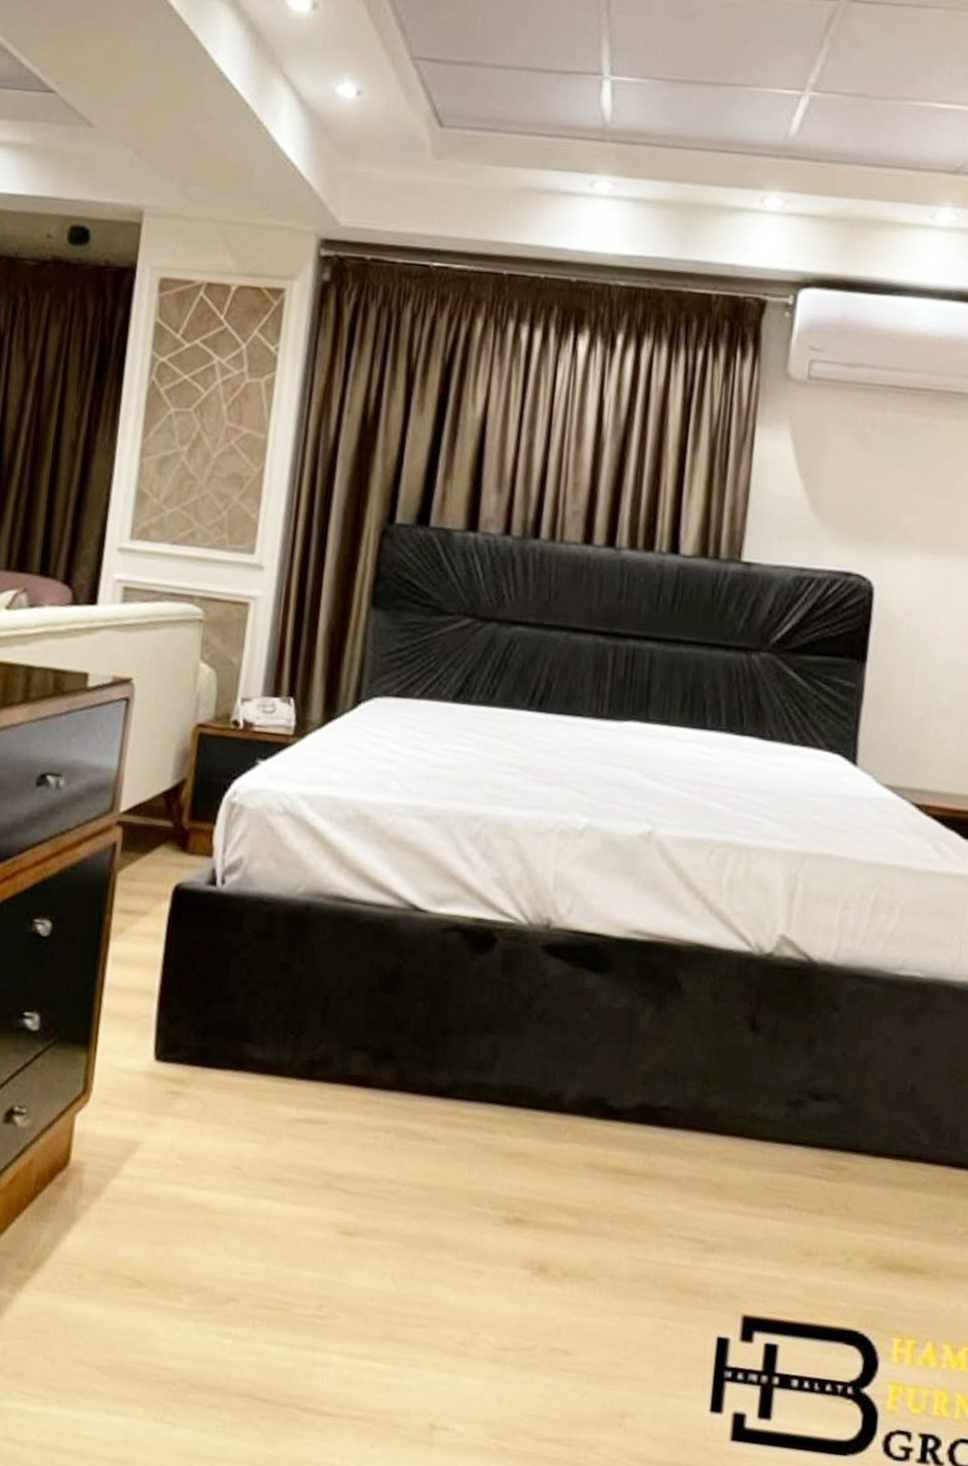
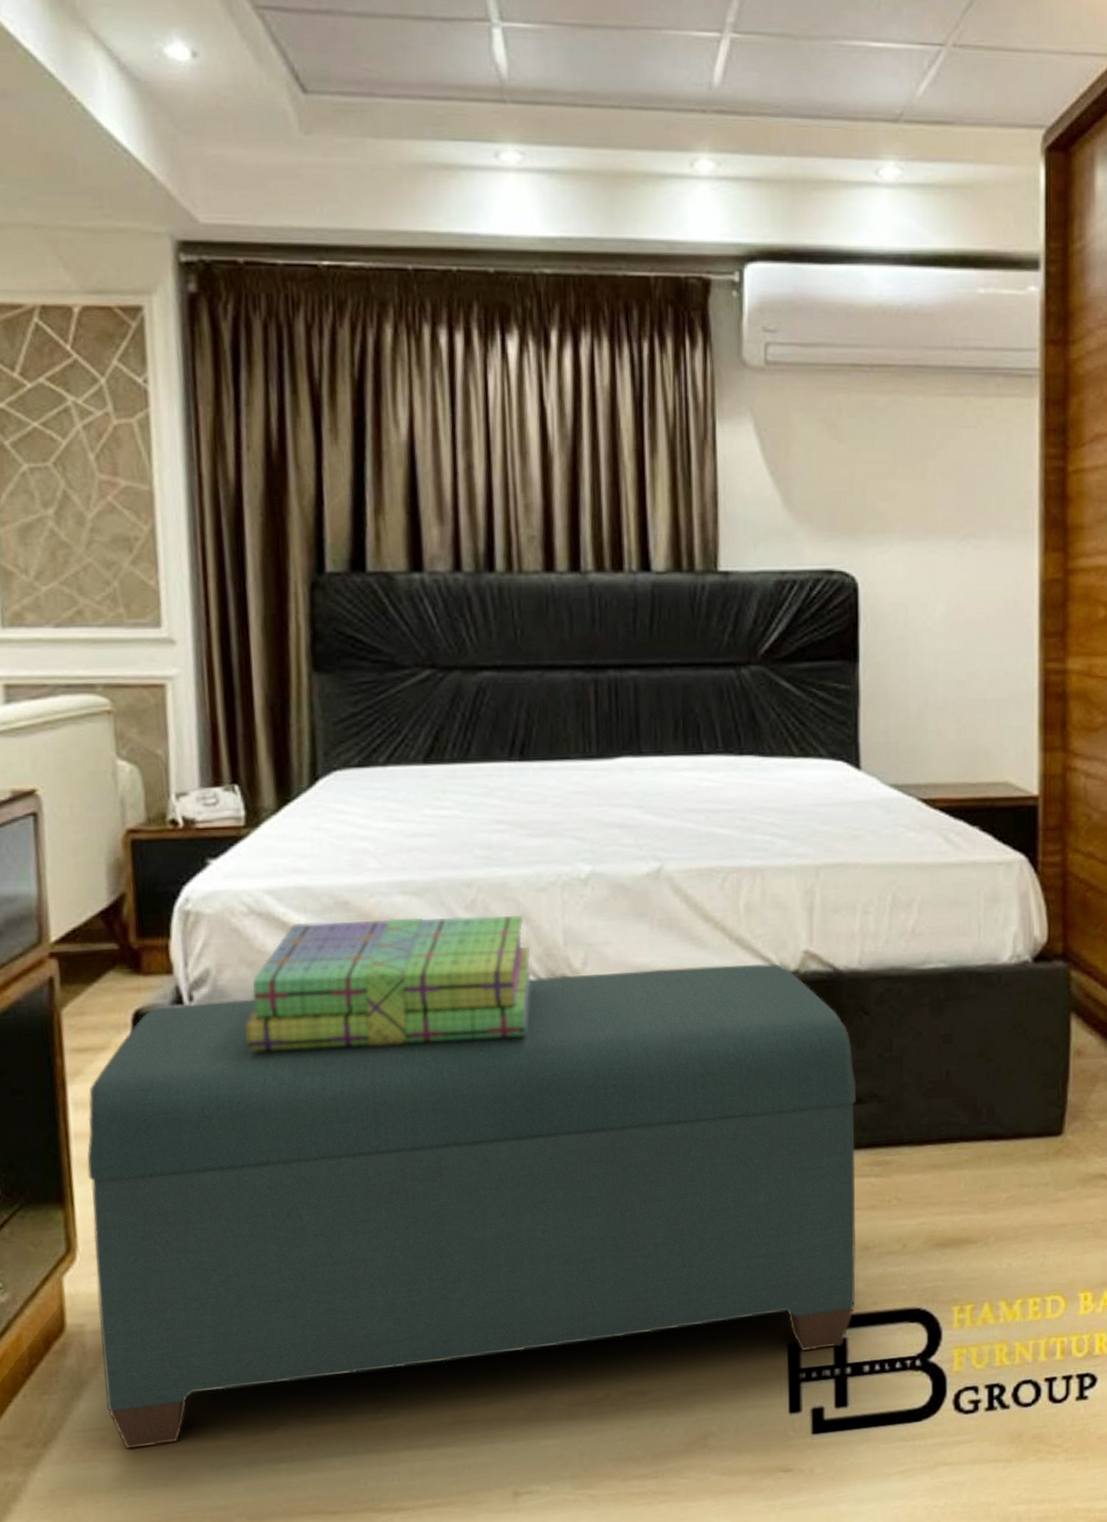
bench: none [90,885,818,1353] -> present [87,963,857,1450]
stack of books: none [263,828,523,970] -> present [246,914,532,1052]

